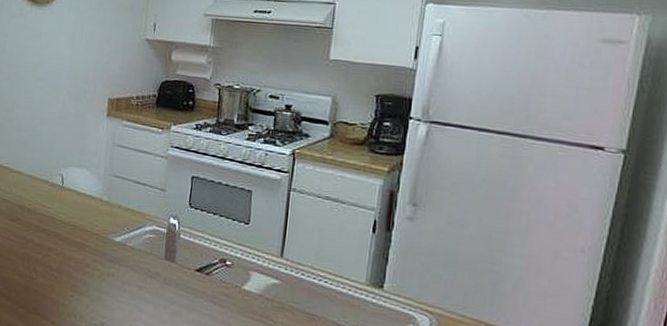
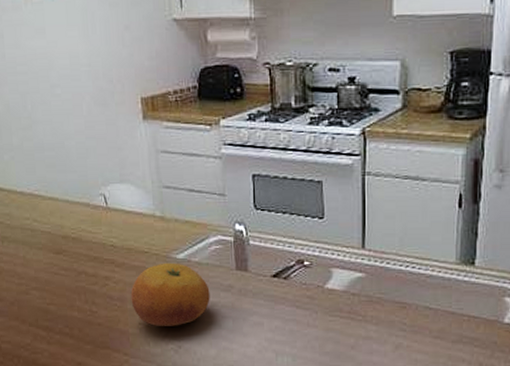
fruit: none [67,243,138,304] -> present [130,262,210,326]

